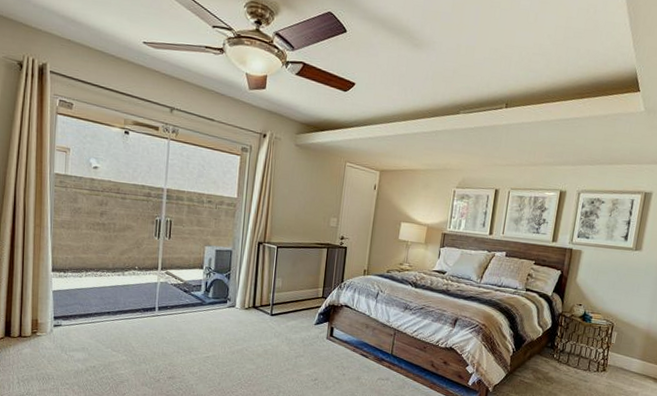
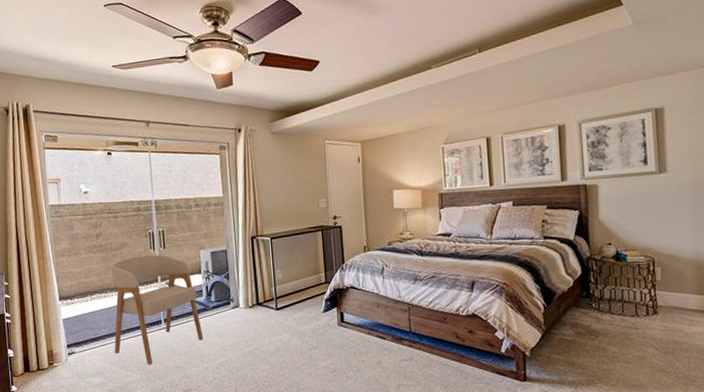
armchair: none [103,241,196,349] -> present [110,255,204,365]

